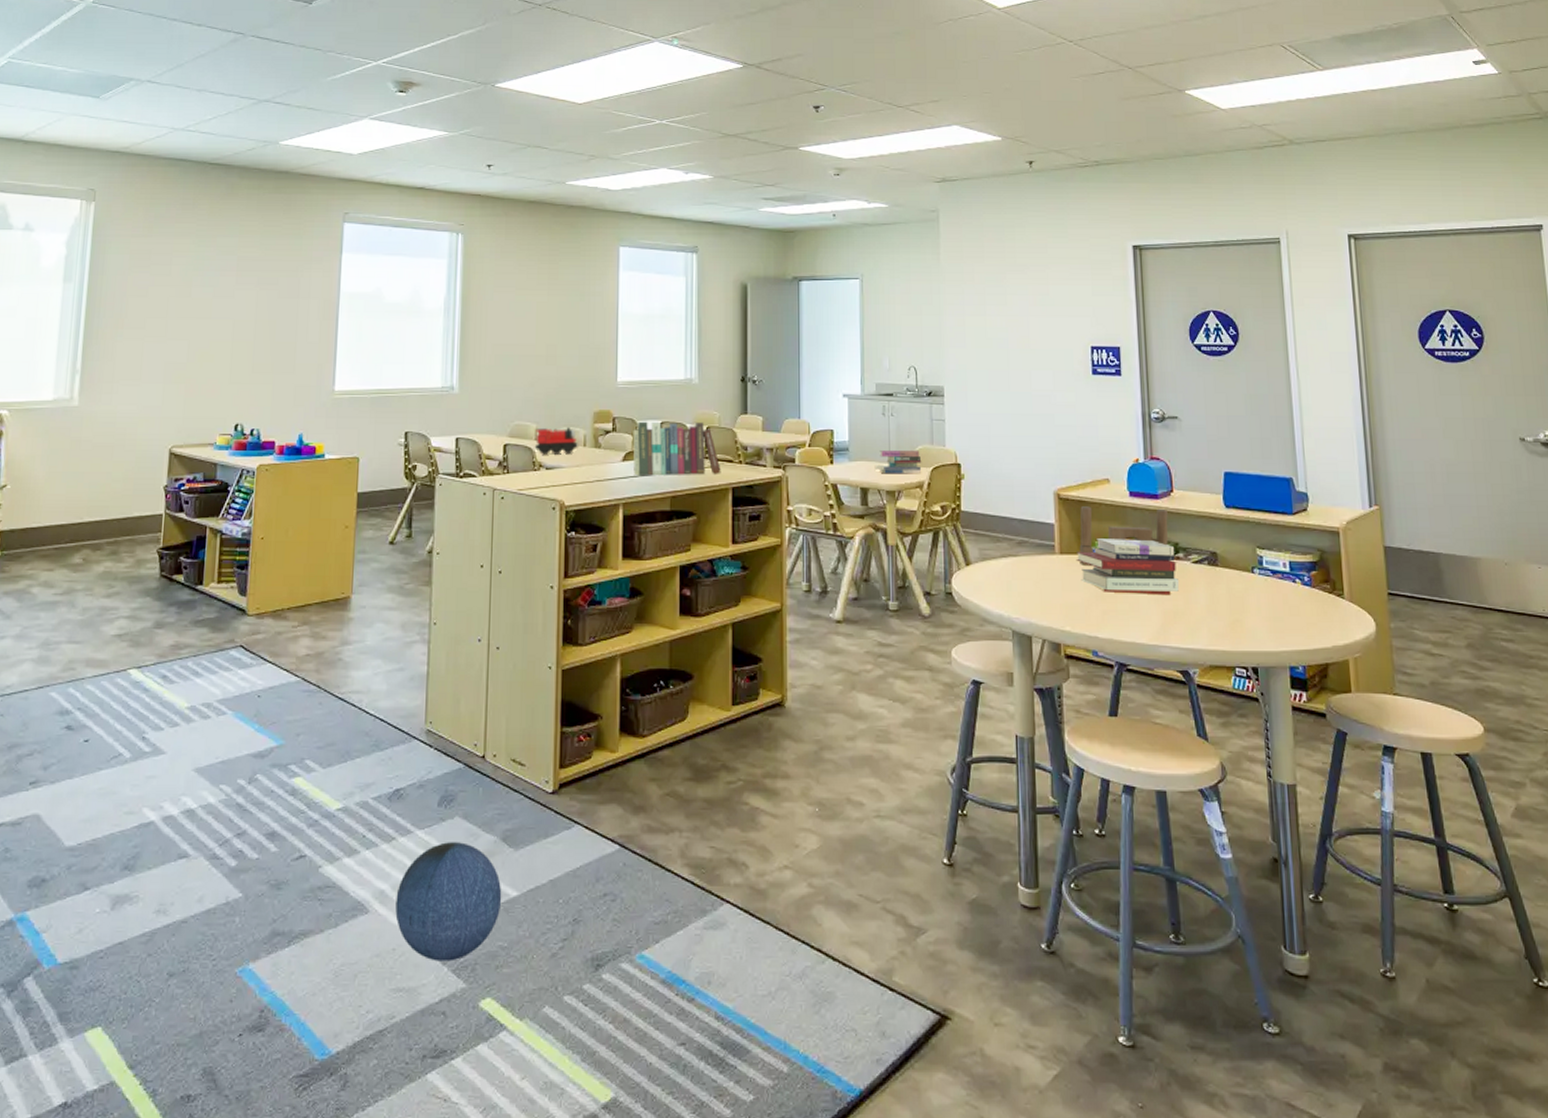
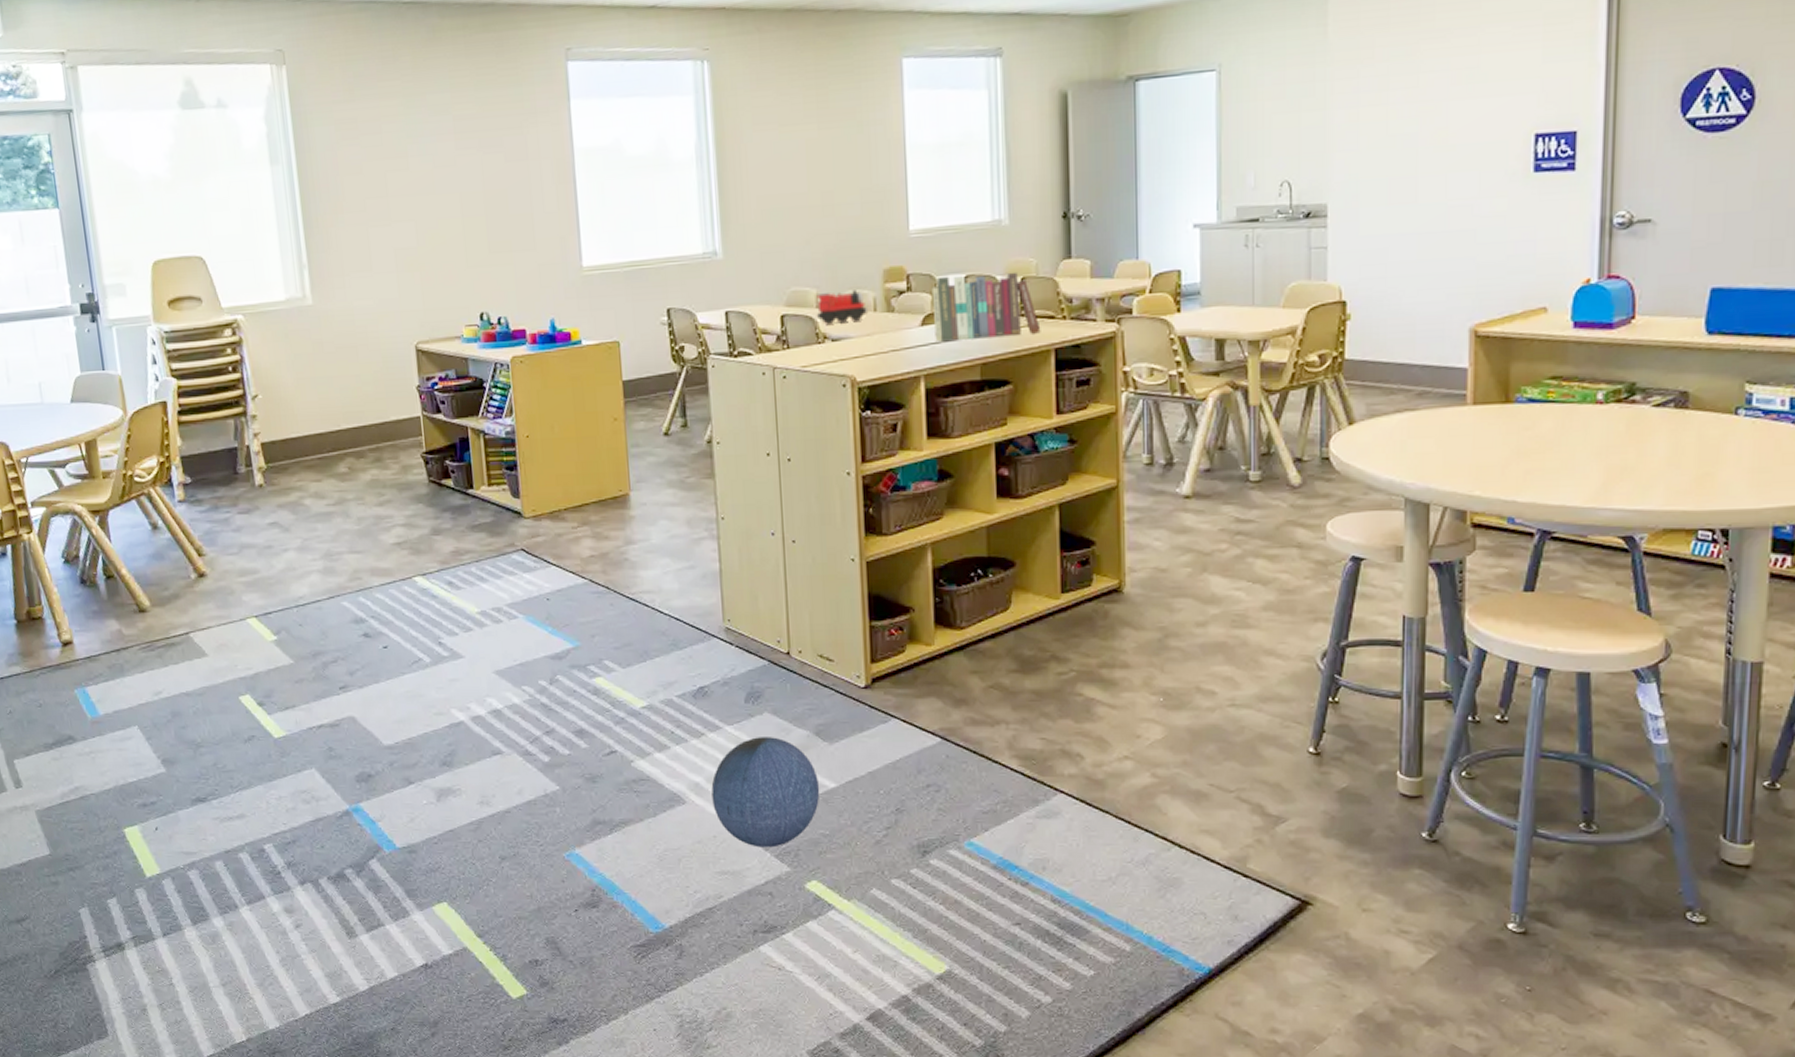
books: present [874,449,922,474] -> none [1233,287,1295,321]
books: present [1076,539,1180,596] -> none [1493,381,1633,449]
toy blocks: present [1079,506,1169,567] -> none [1499,342,1625,418]

